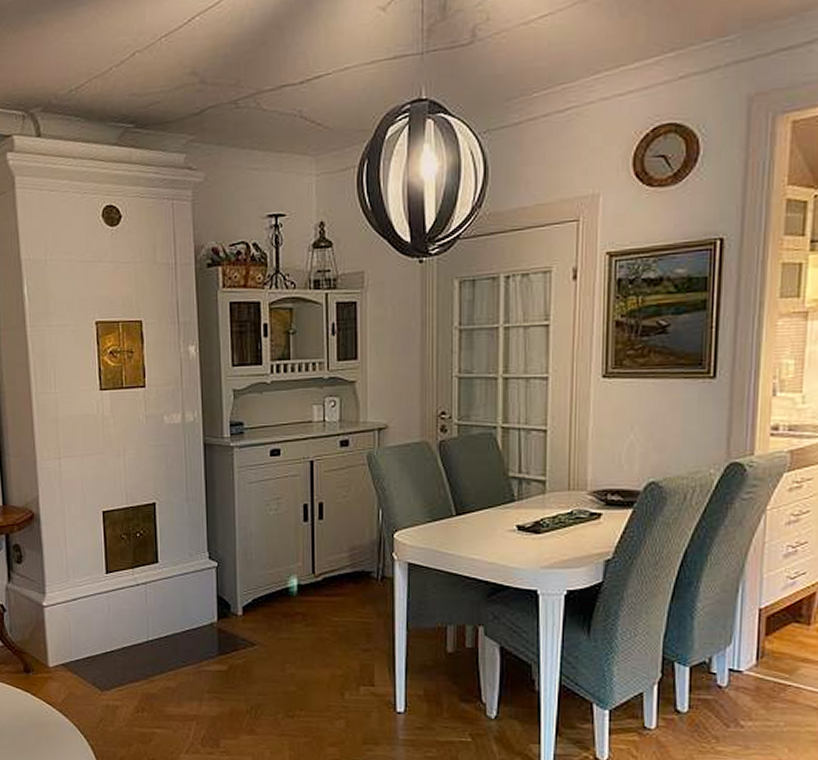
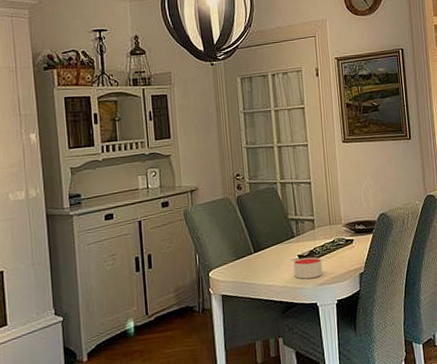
candle: none [509,529,550,557] -> present [293,257,323,279]

